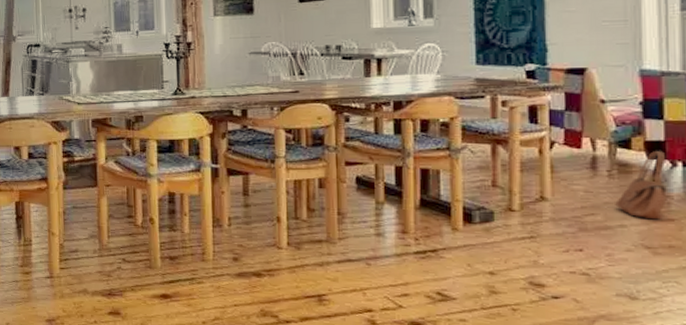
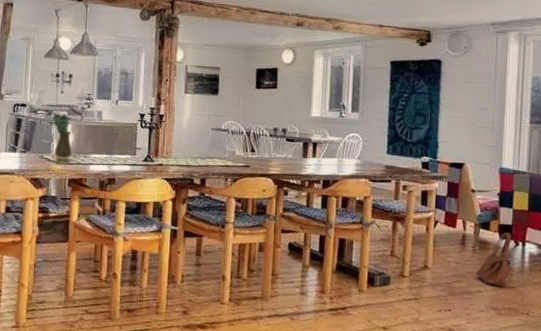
vase: none [69,48,93,104] -> present [52,110,72,164]

